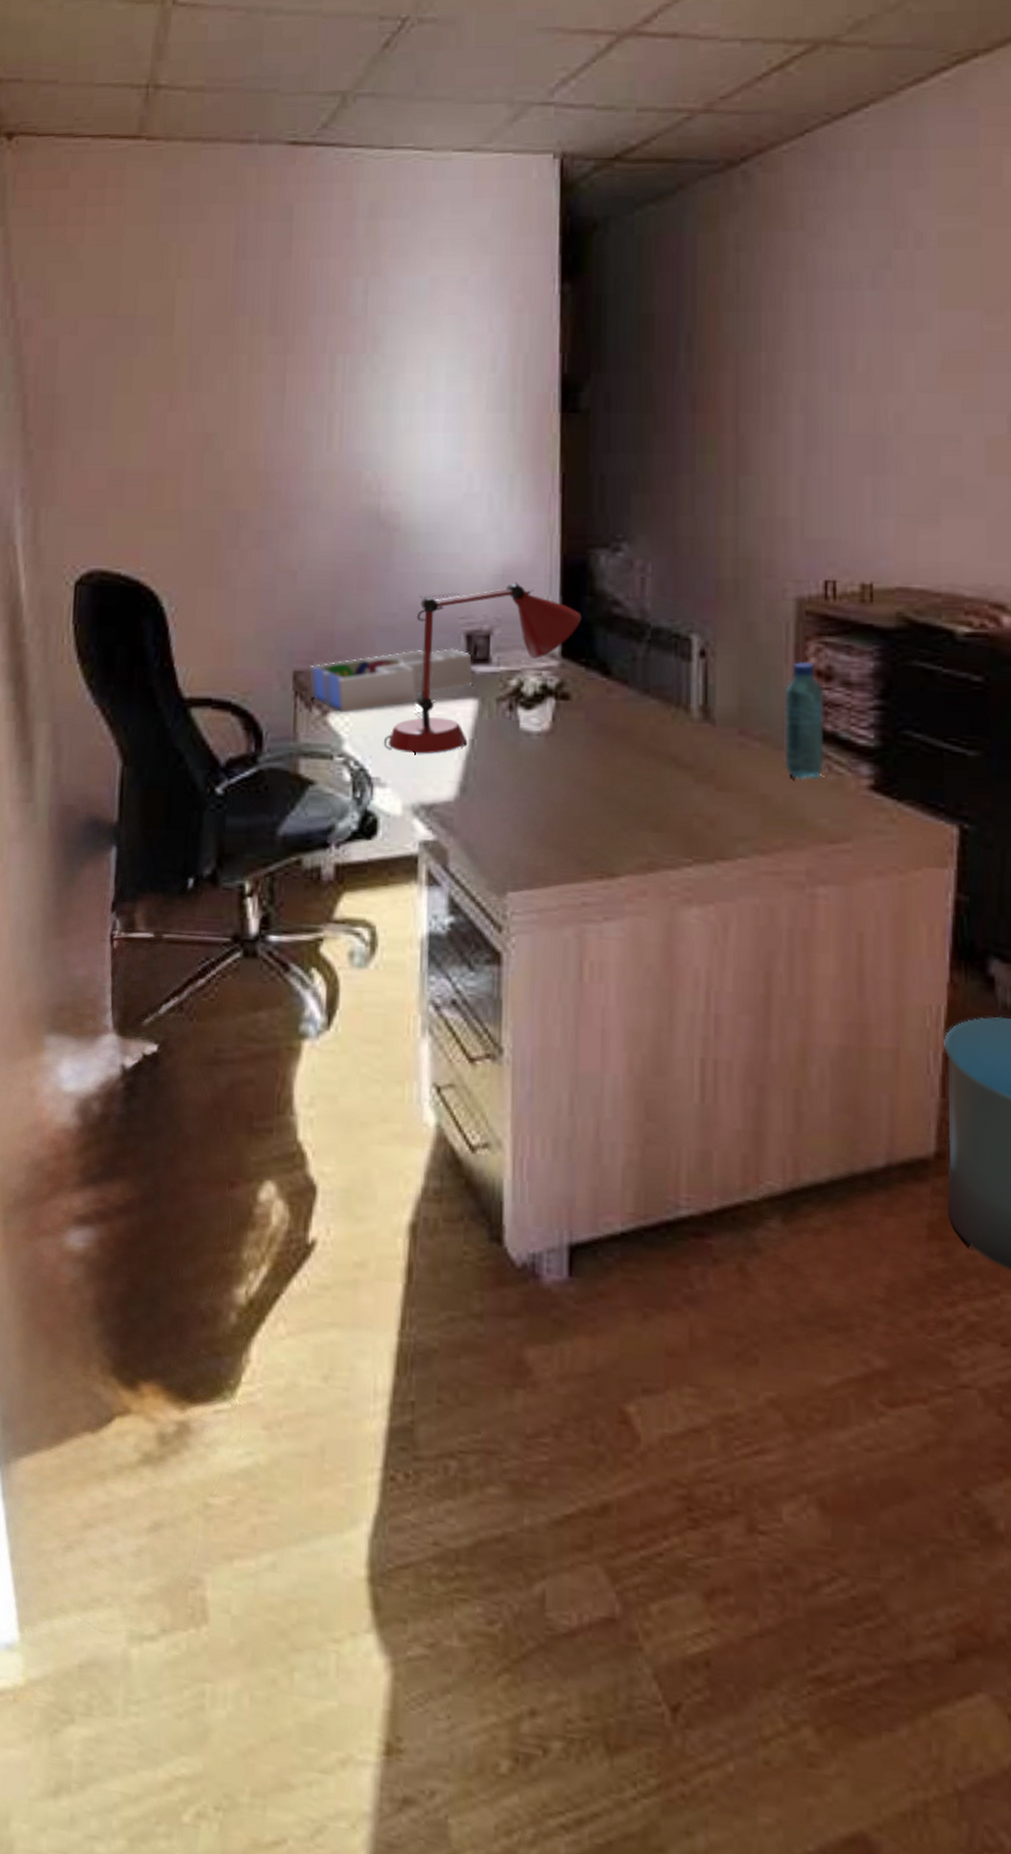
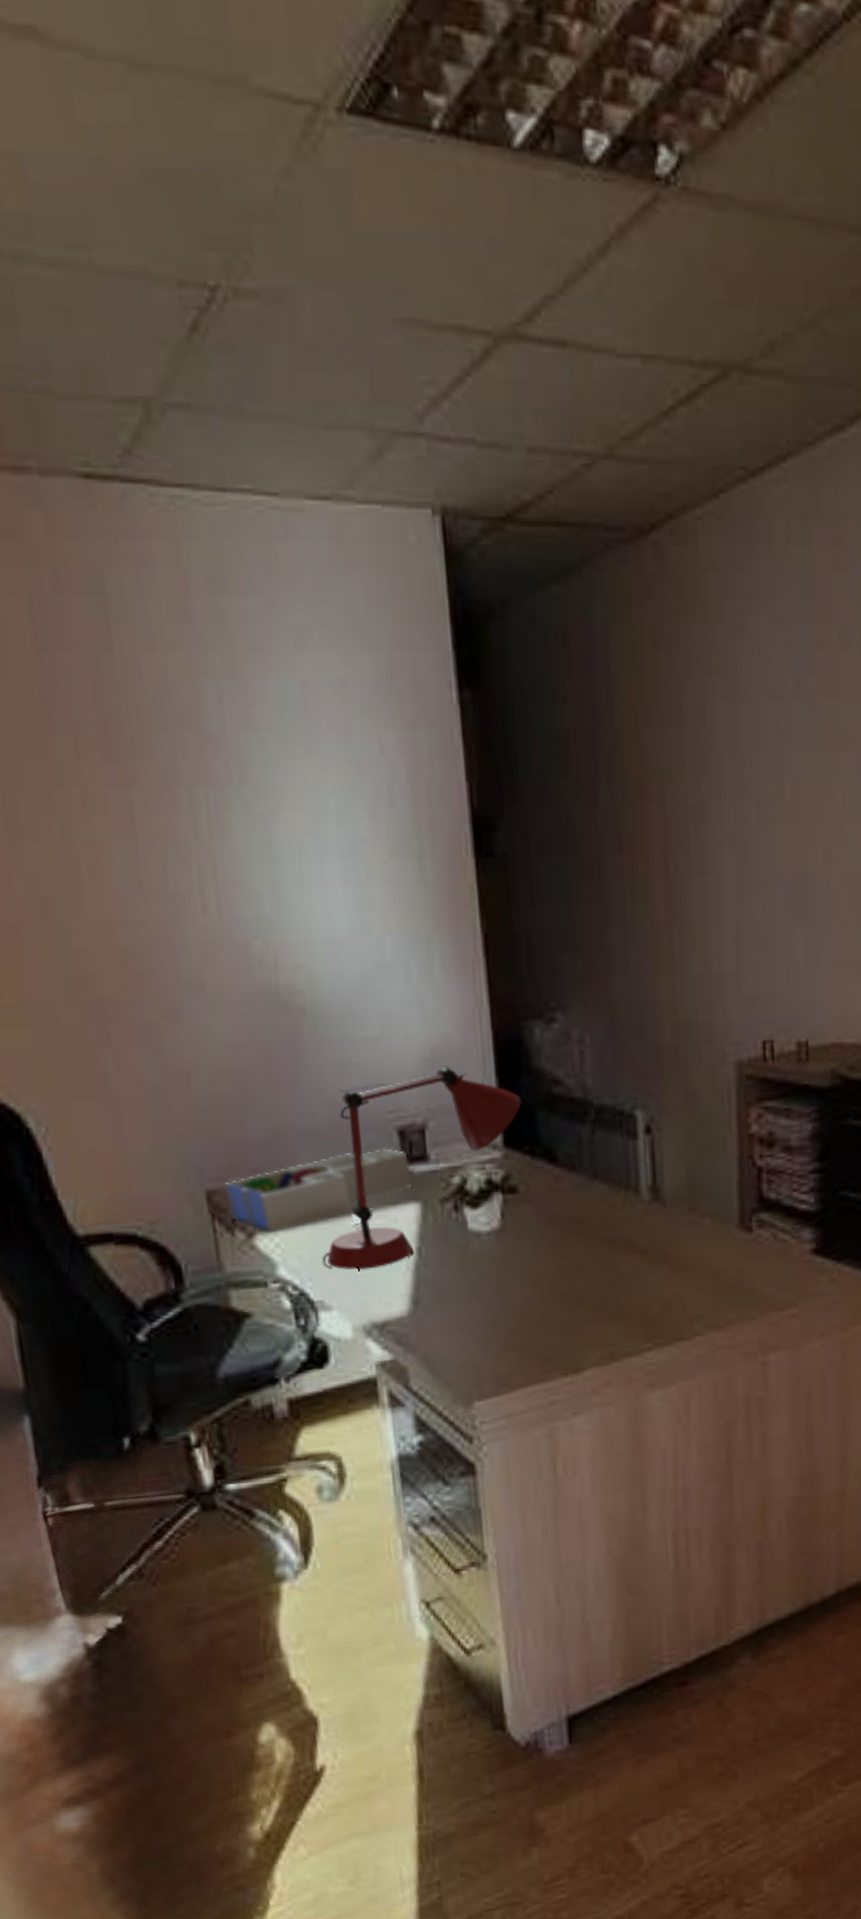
water bottle: present [784,662,825,779] -> none [729,1130,771,1251]

